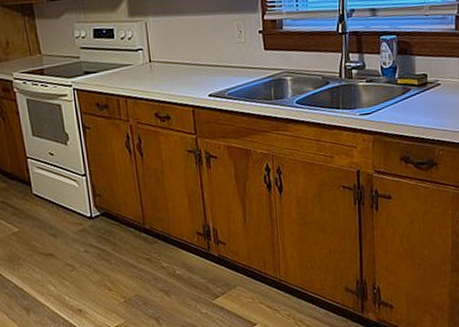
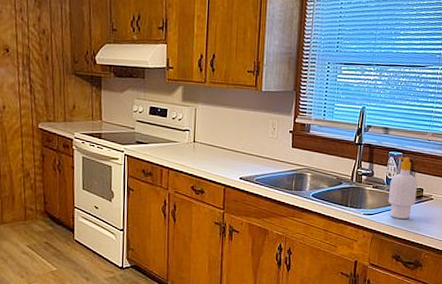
soap bottle: none [386,40,420,114] -> present [388,157,418,219]

